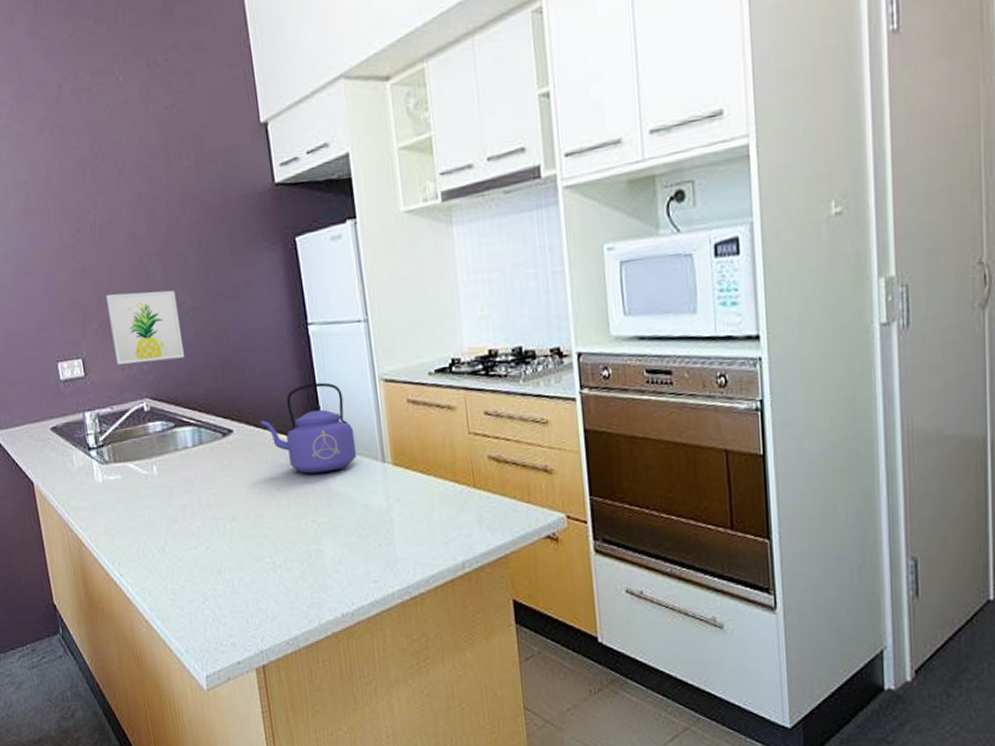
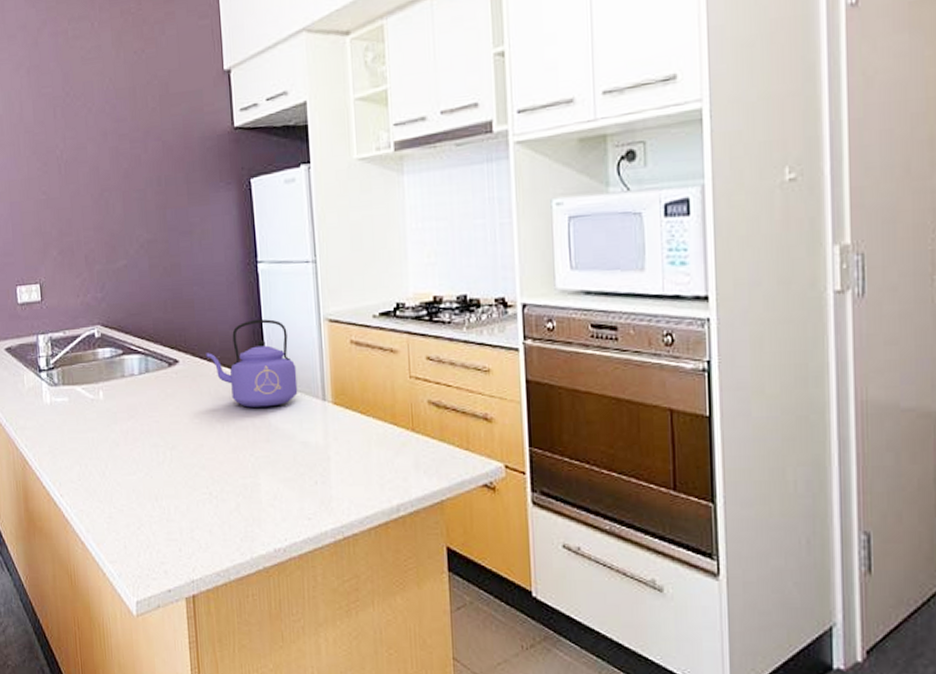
wall art: present [106,290,184,365] -> none [67,223,137,291]

